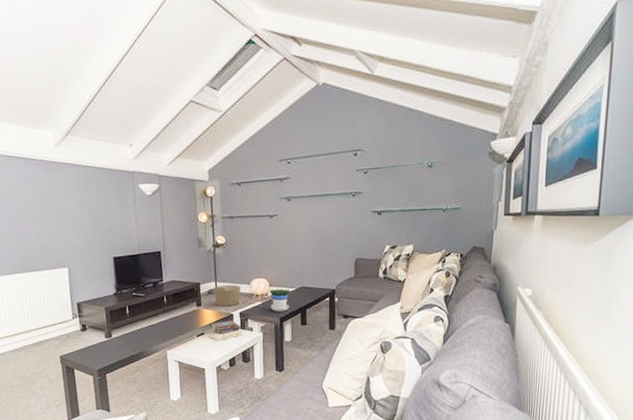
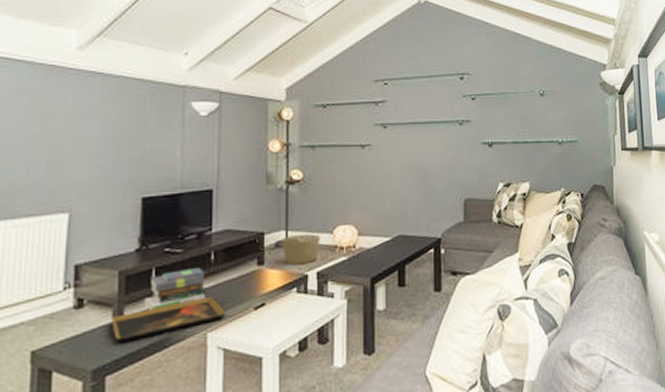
decorative tray: none [105,327,178,355] -> present [111,297,226,344]
books: none [123,306,163,334] -> present [143,266,205,310]
books: present [207,320,242,342] -> none [270,284,319,315]
flowerpot: present [269,289,291,312] -> none [358,238,385,271]

